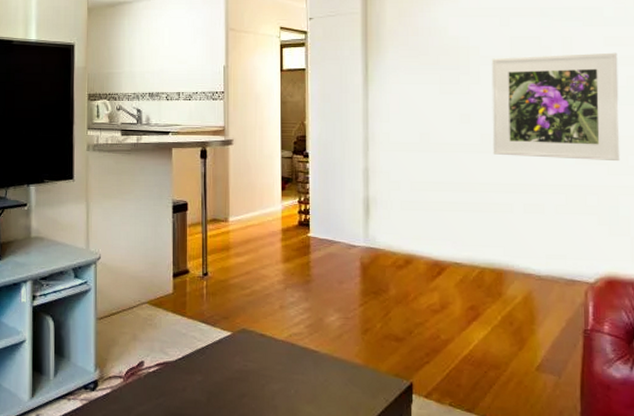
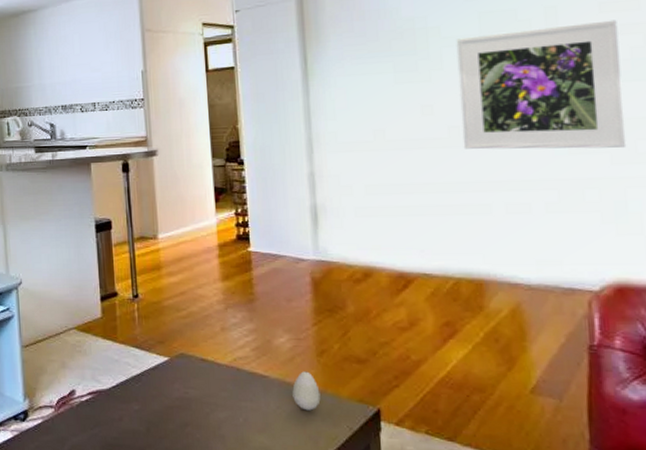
decorative egg: none [339,347,363,384] -> present [292,371,321,411]

